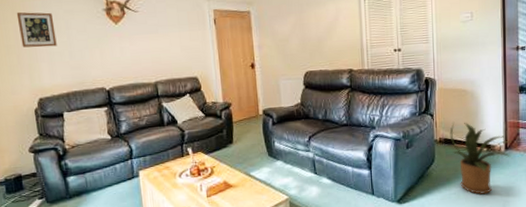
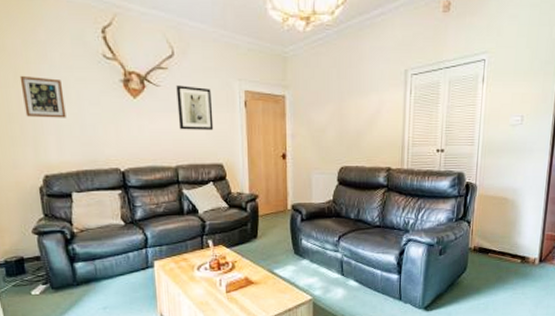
wall art: none [152,9,188,49] -> present [176,85,214,130]
house plant: present [449,122,512,194] -> none [485,231,547,306]

